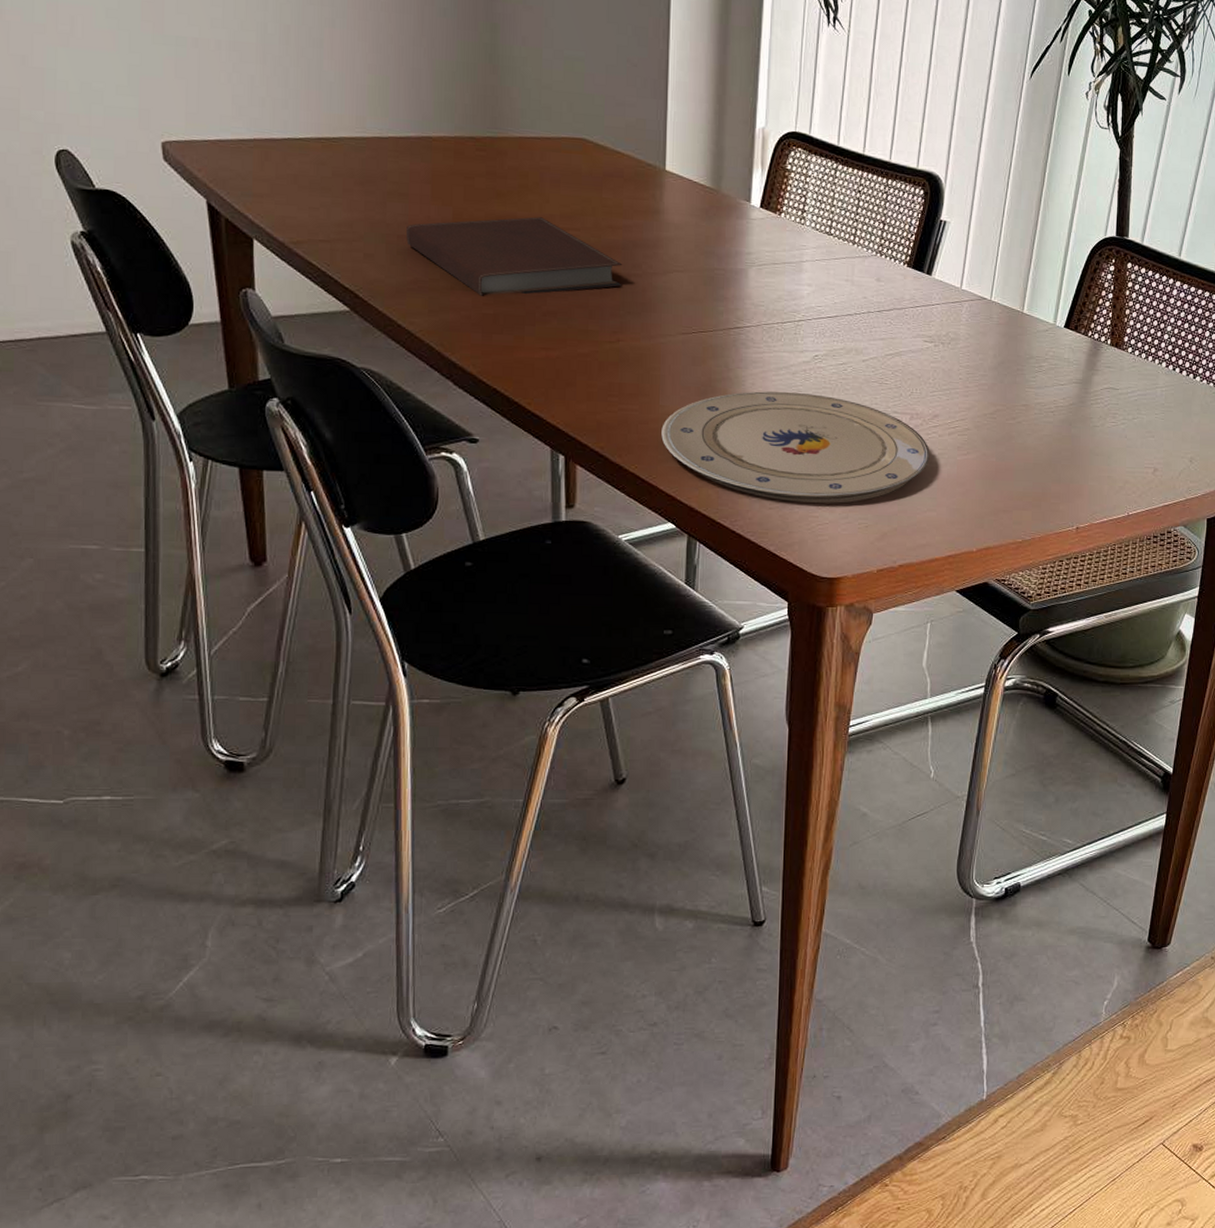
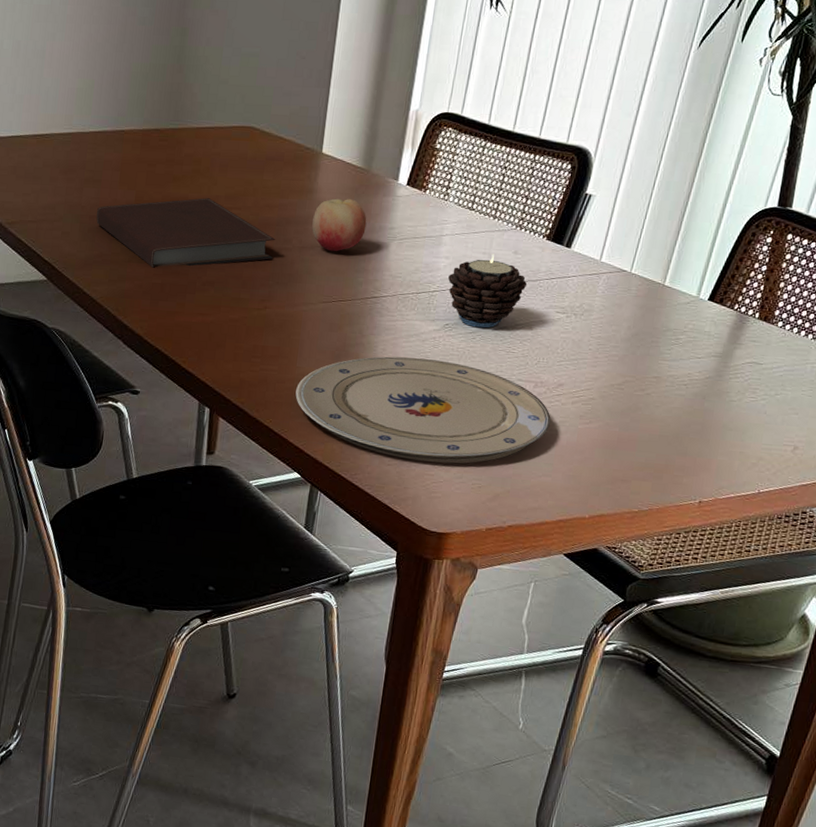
fruit: none [662,220,721,279] -> present [312,198,367,252]
candle: none [813,281,893,359] -> present [448,254,528,328]

